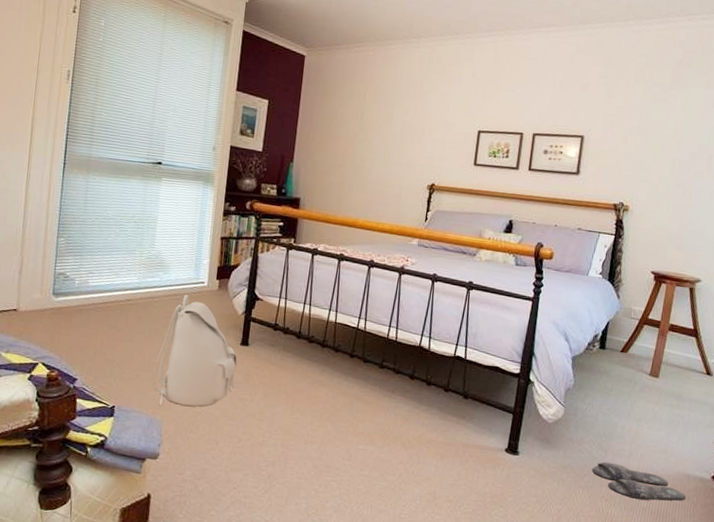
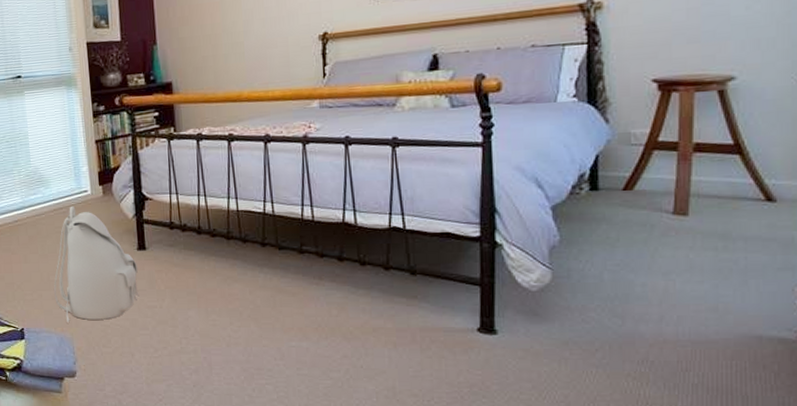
slippers: present [591,462,686,501] -> none [605,331,759,374]

